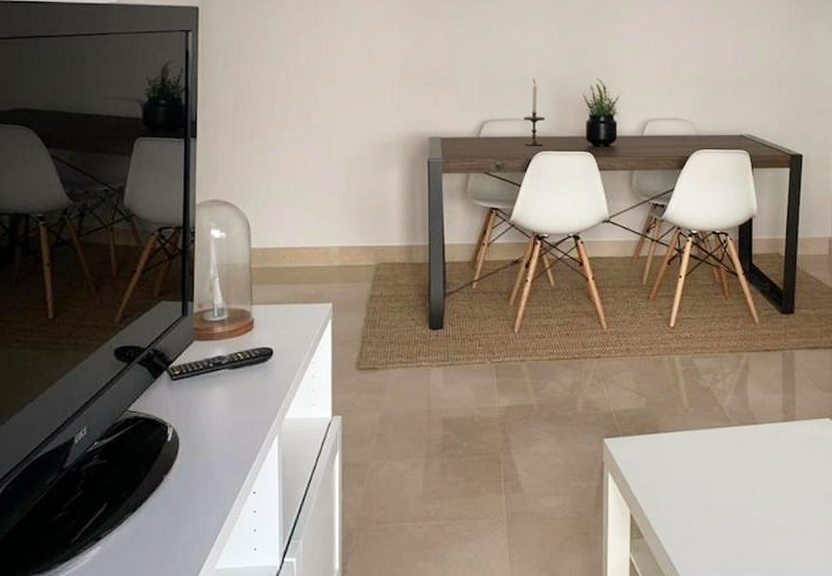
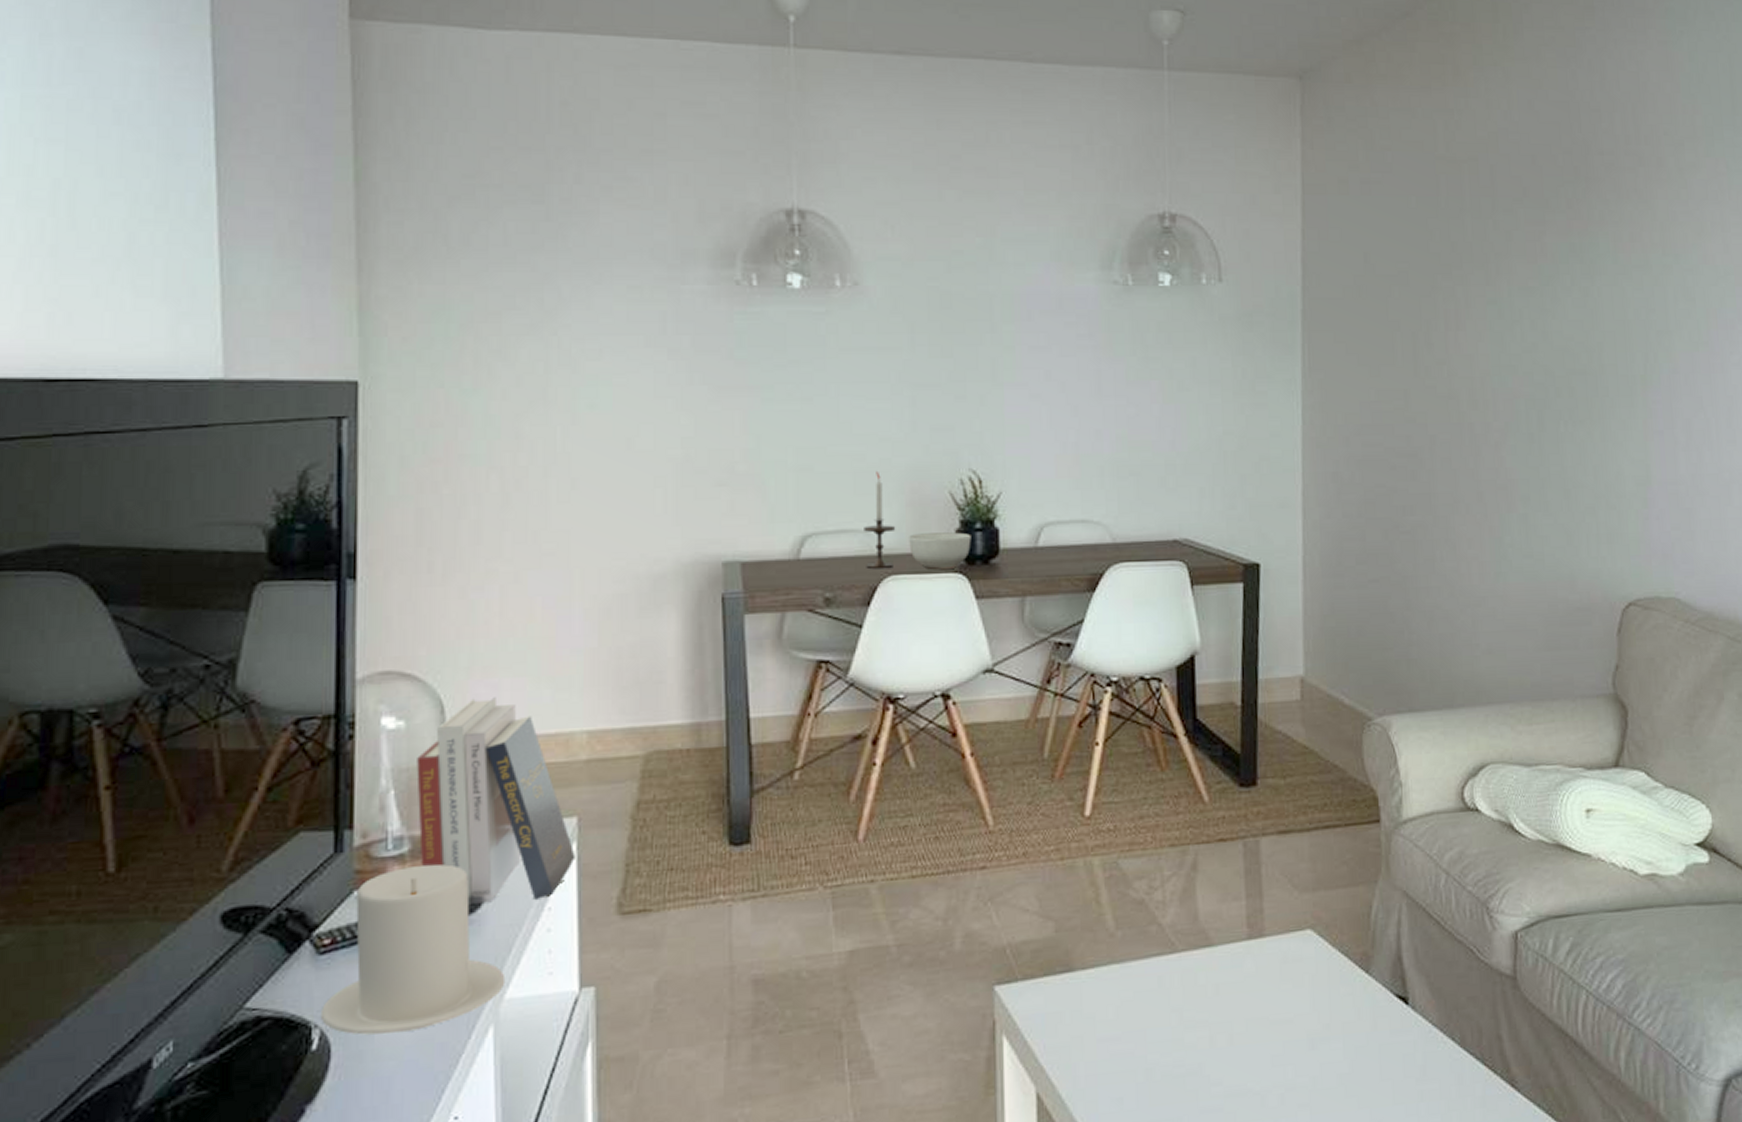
candle: none [173,327,286,434] -> present [320,864,506,1035]
books: none [232,221,331,357] -> present [416,697,575,906]
bowl: none [553,123,597,149] -> present [907,532,971,571]

